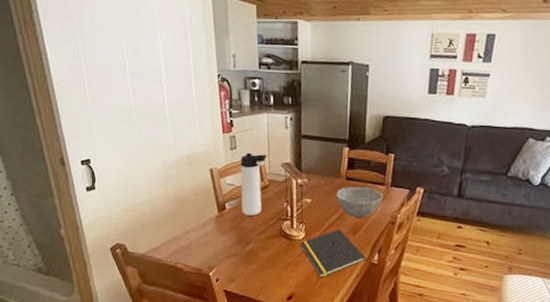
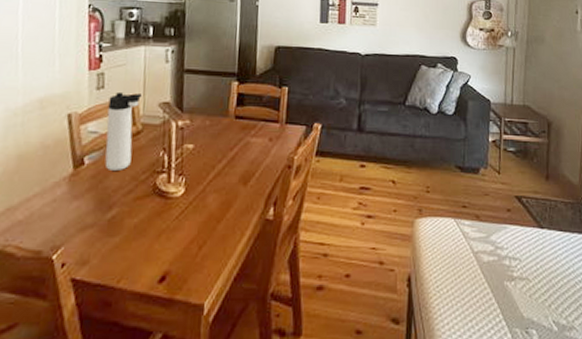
notepad: present [300,229,367,279] -> none [178,179,260,247]
bowl: present [336,186,384,218] -> none [223,126,278,162]

